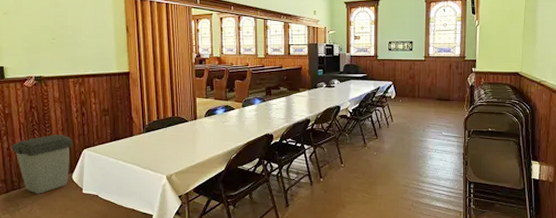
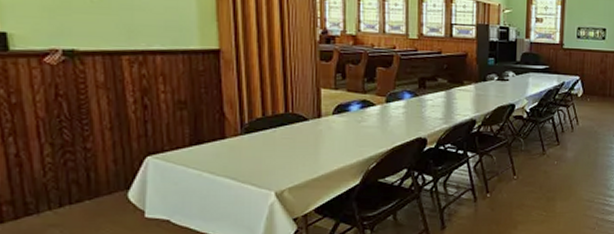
trash can: present [11,135,73,194] -> none [23,135,128,220]

